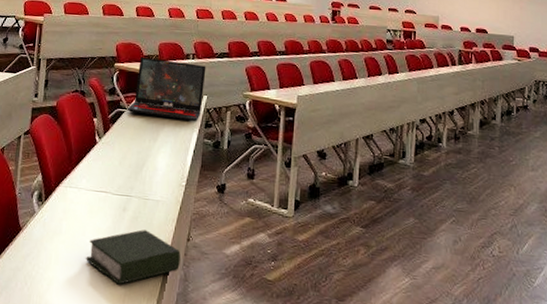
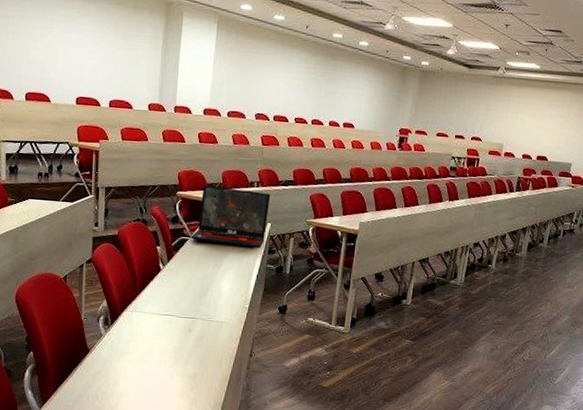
book: present [86,230,181,285] -> none [154,348,244,396]

